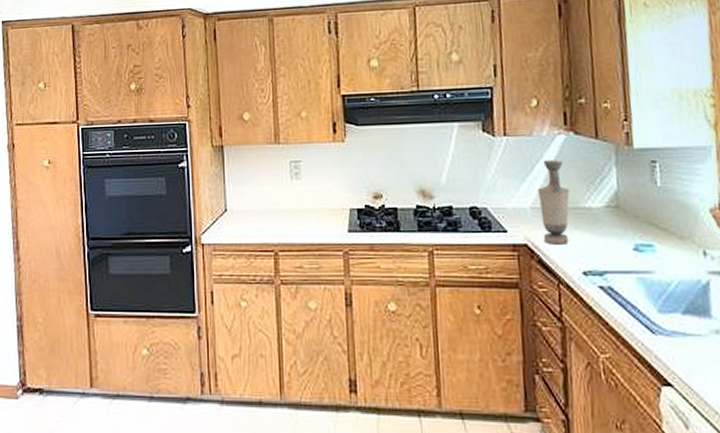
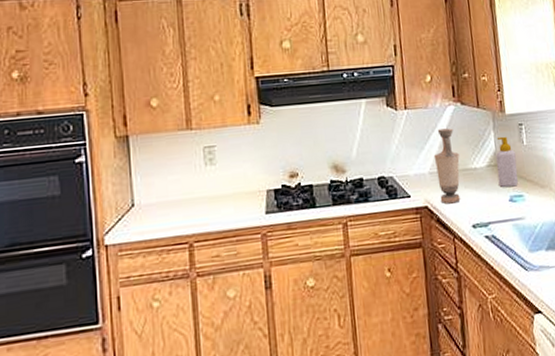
soap bottle: none [618,174,648,234] -> present [496,136,518,188]

